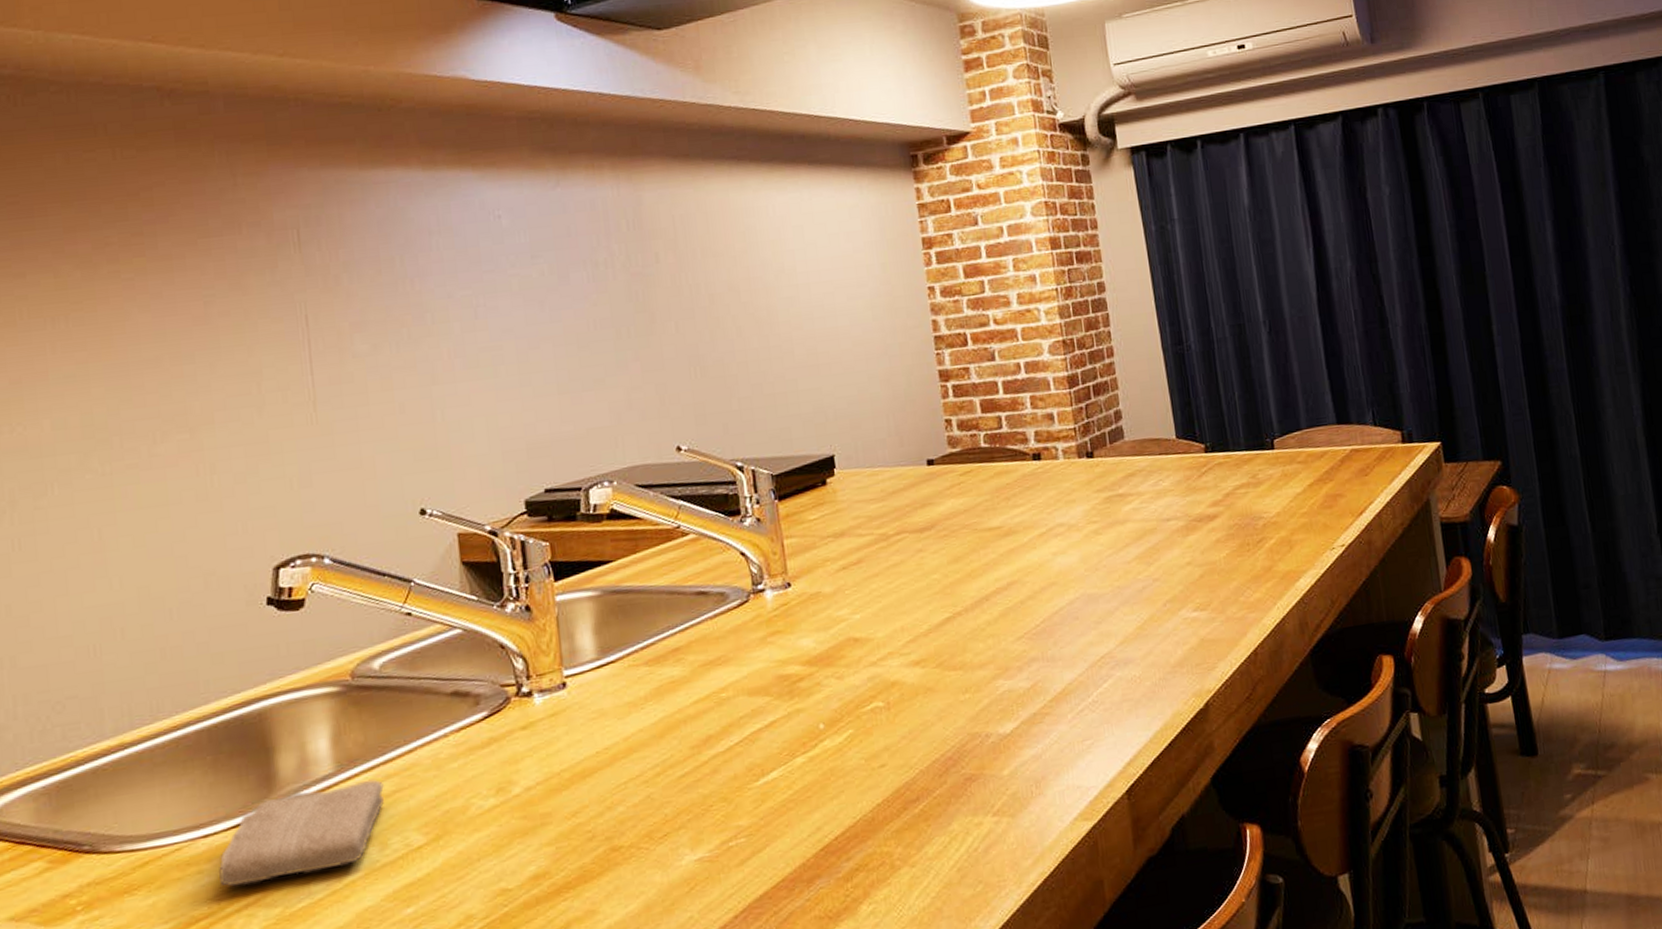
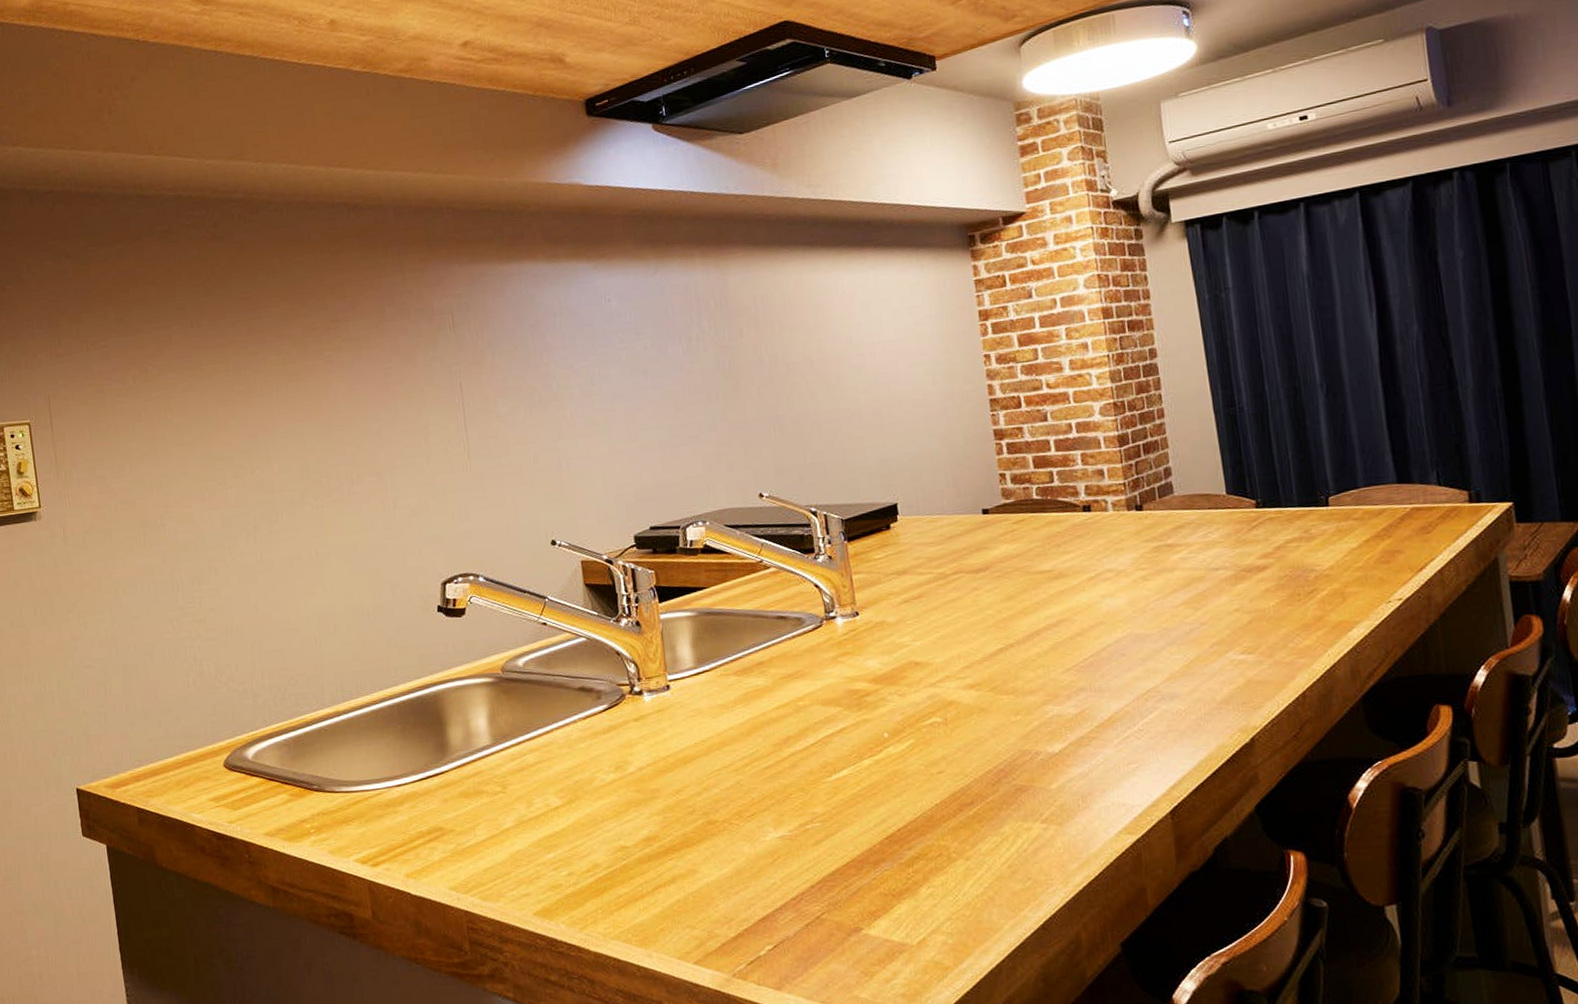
washcloth: present [219,779,384,887] -> none [409,751,529,825]

